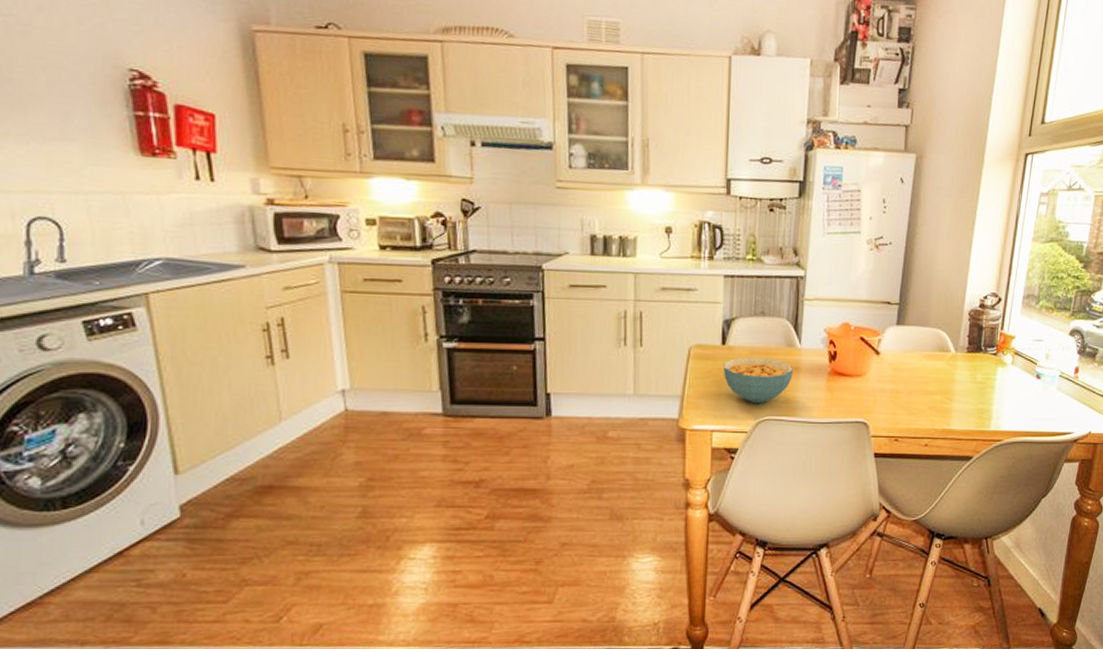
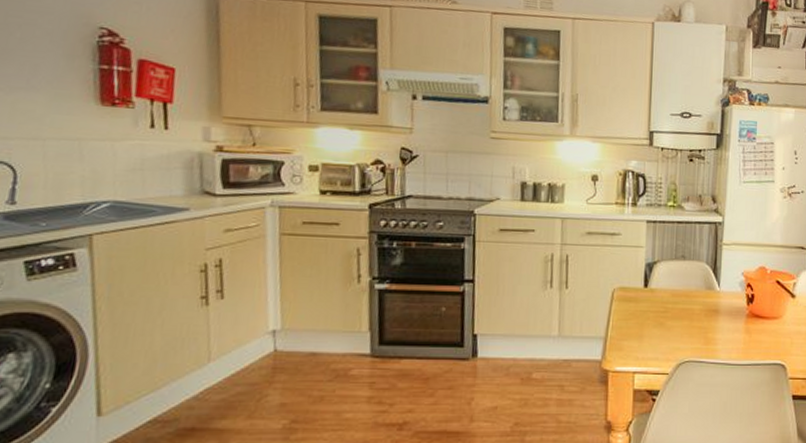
cereal bowl: present [723,356,793,404] -> none [645,299,712,346]

